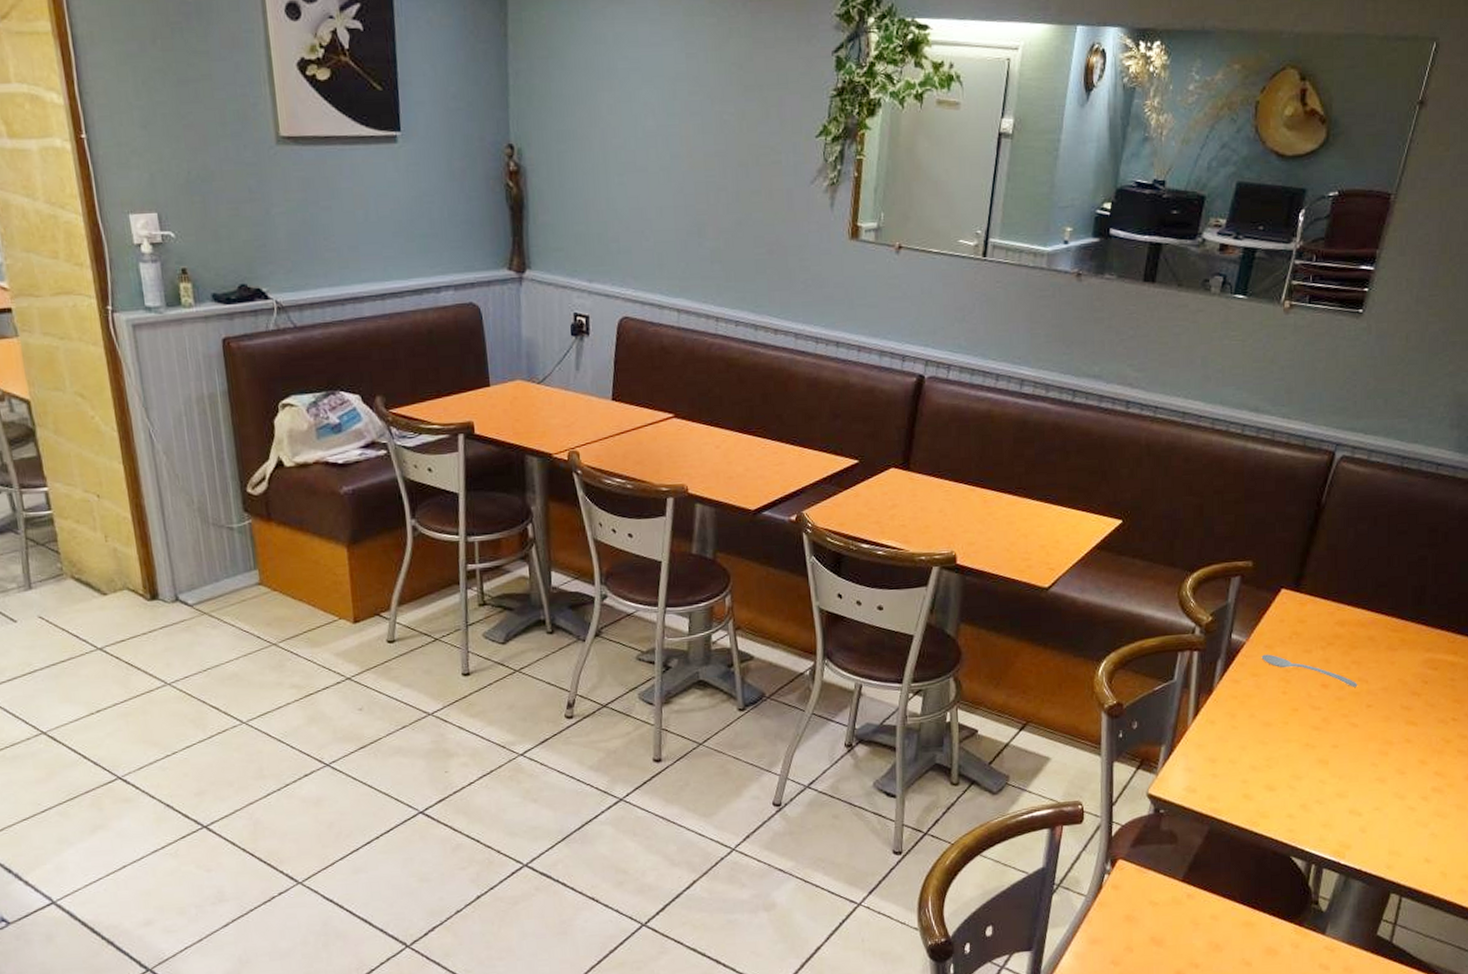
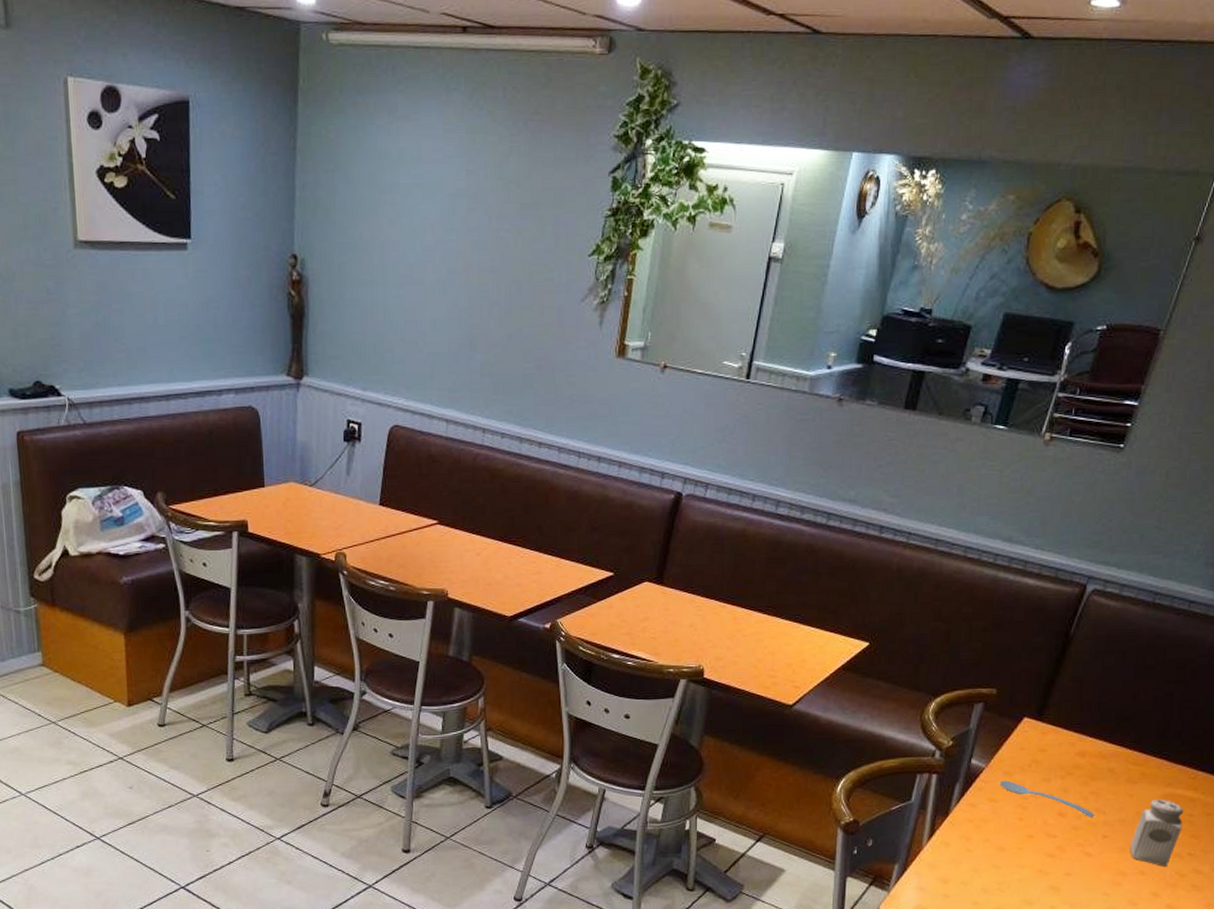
salt shaker: none [1394,665,1445,734] -> present [1129,800,1184,868]

